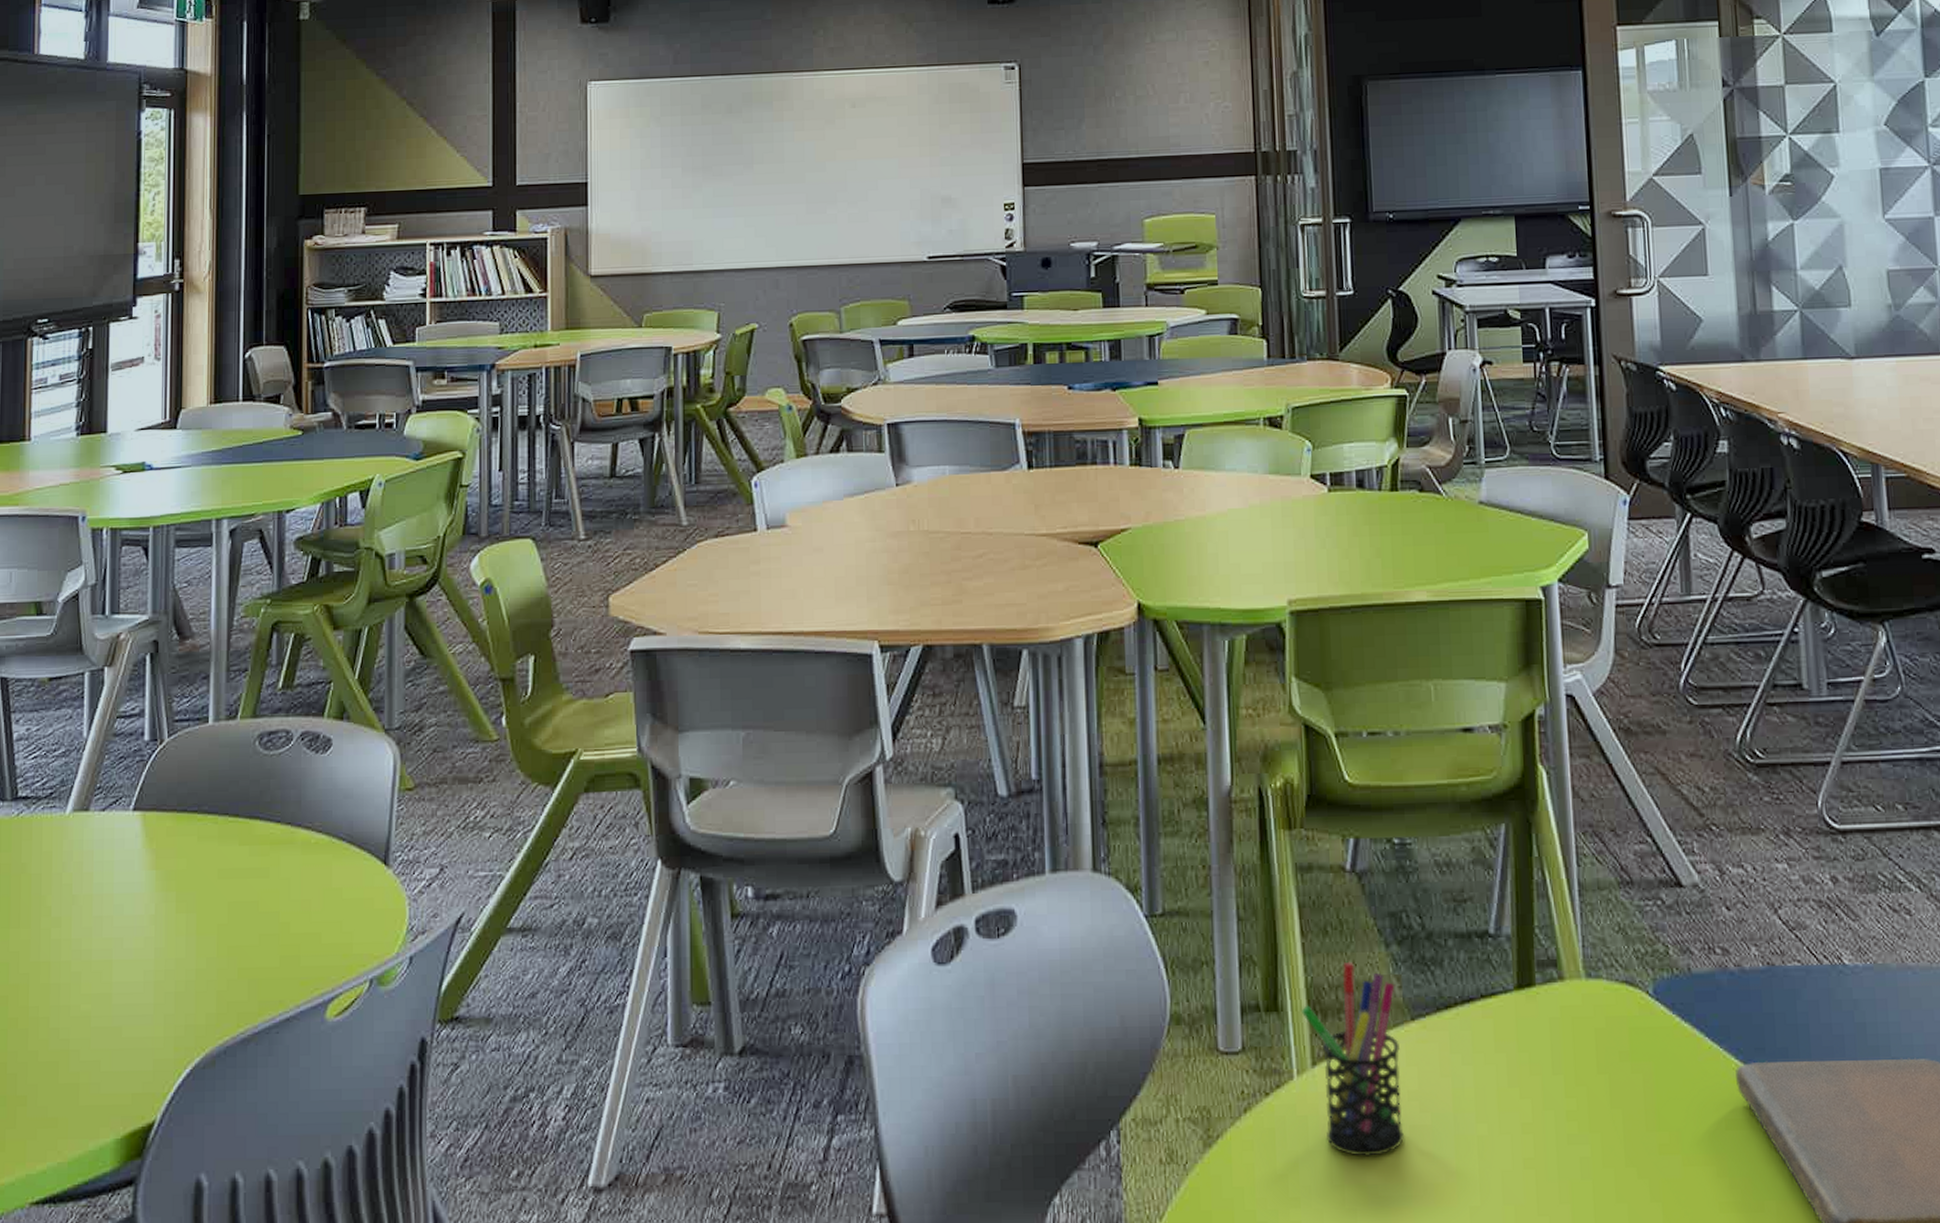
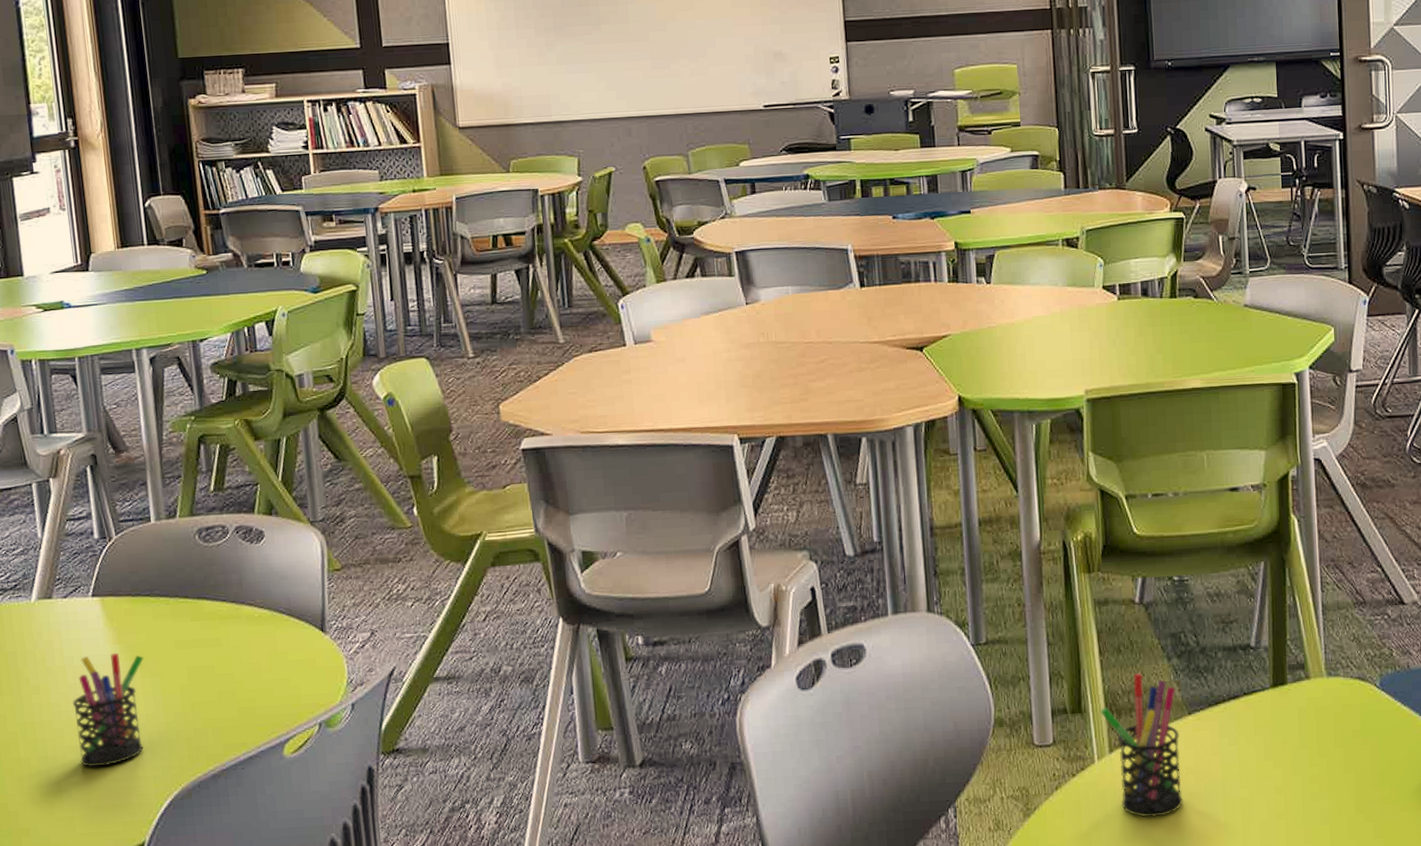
pen holder: none [95,880,181,1022] -> present [72,652,144,767]

